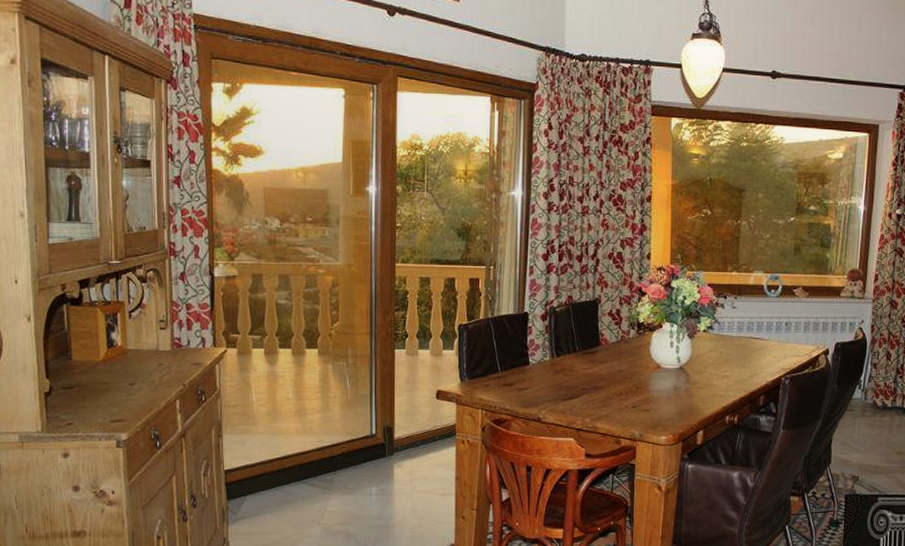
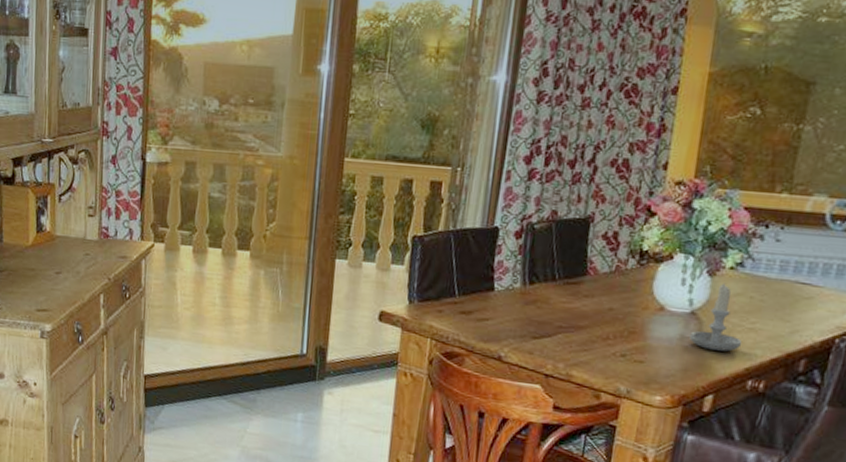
candle: none [681,343,719,395] -> present [689,283,742,352]

